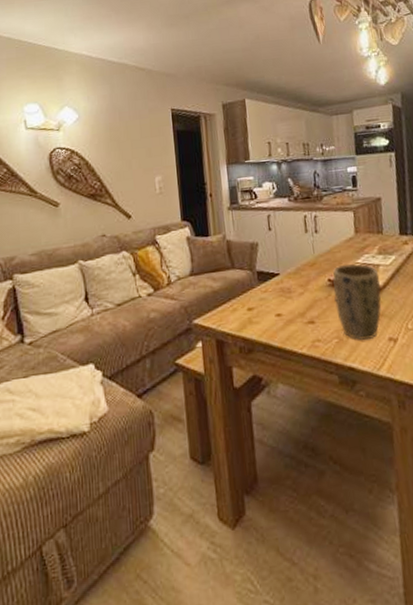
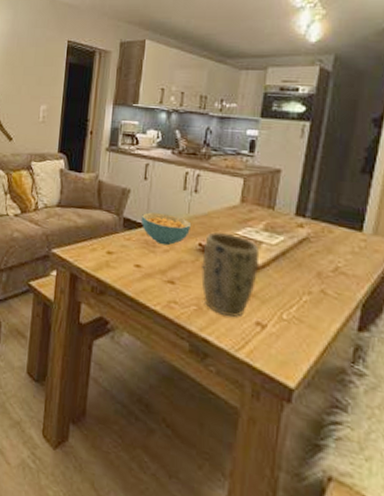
cereal bowl: none [272,258,319,289] -> present [141,212,192,246]

